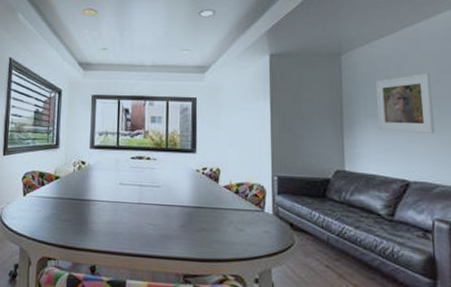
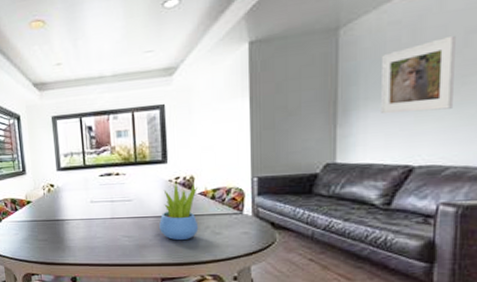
succulent plant: none [185,173,224,235] -> present [159,182,199,241]

